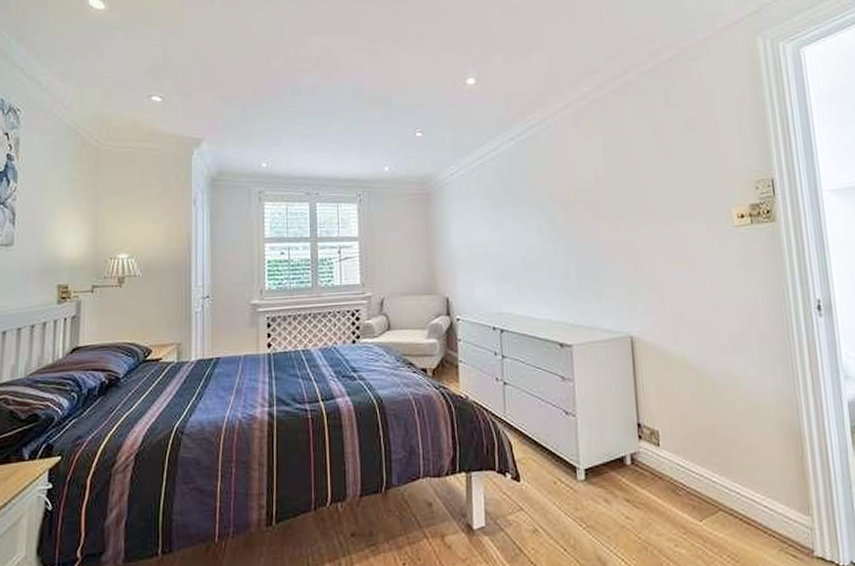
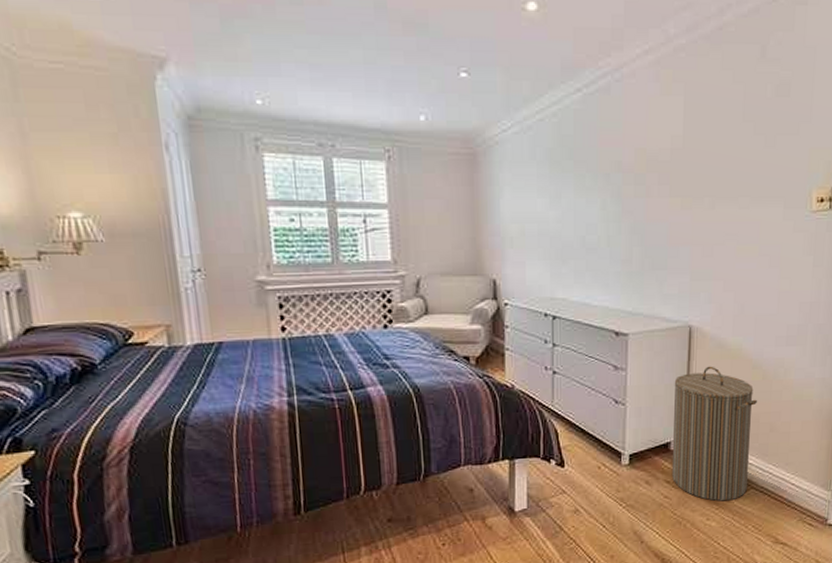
laundry hamper: none [622,376,715,525] -> present [672,366,757,502]

